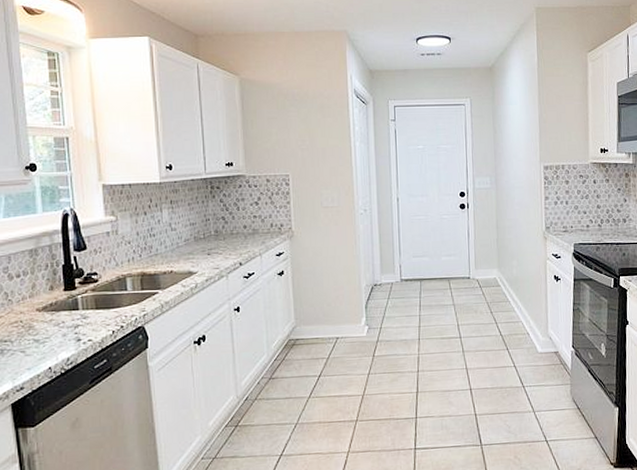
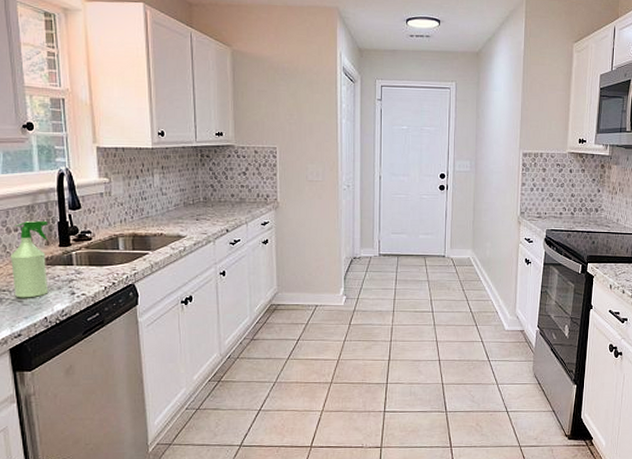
spray bottle: none [11,264,53,348] -> present [10,220,49,298]

